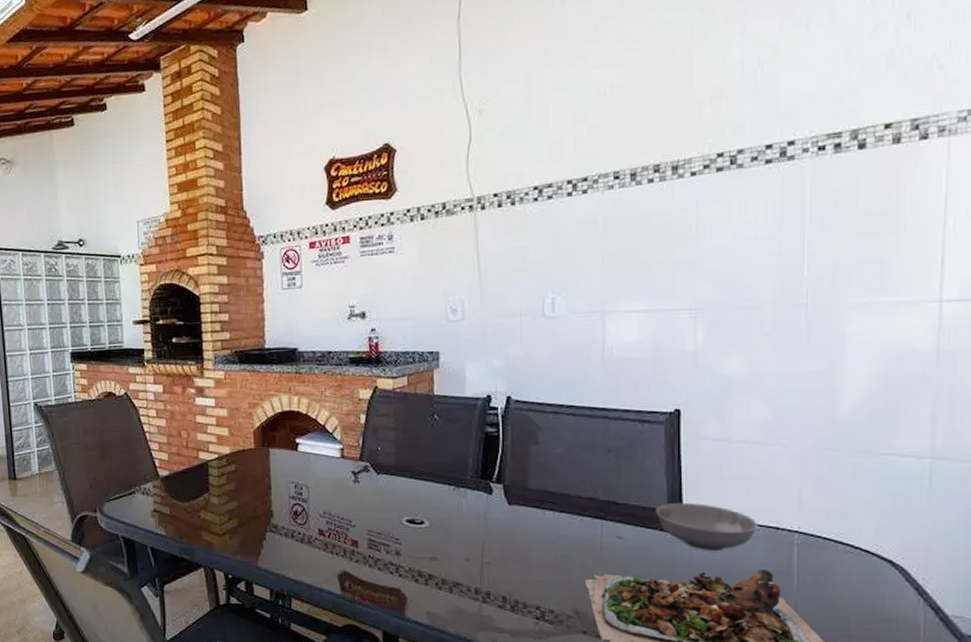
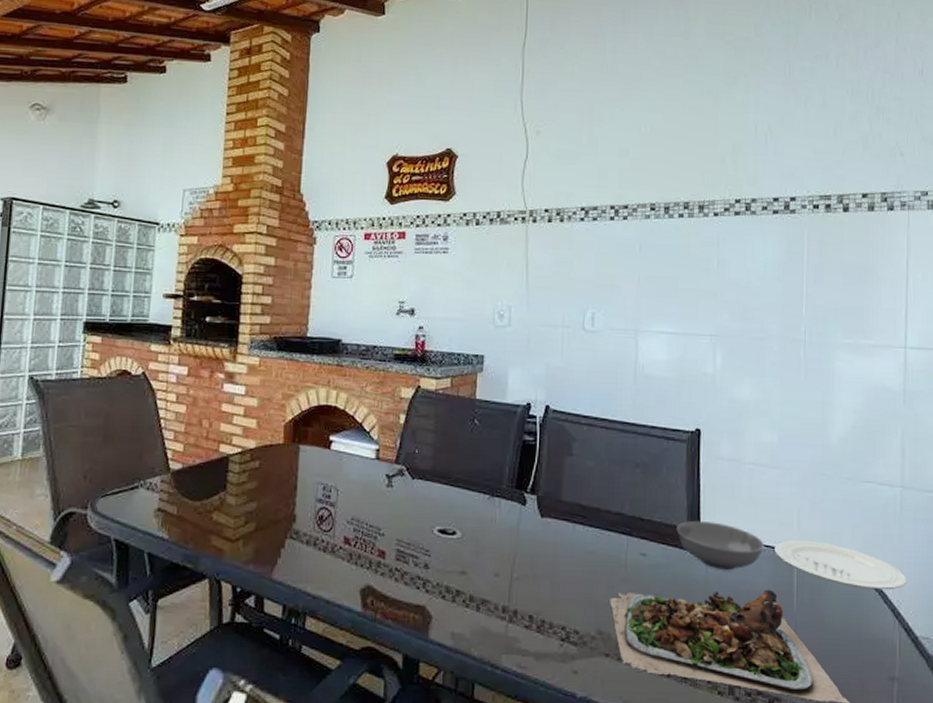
plate: none [770,518,936,568] -> present [774,540,907,590]

